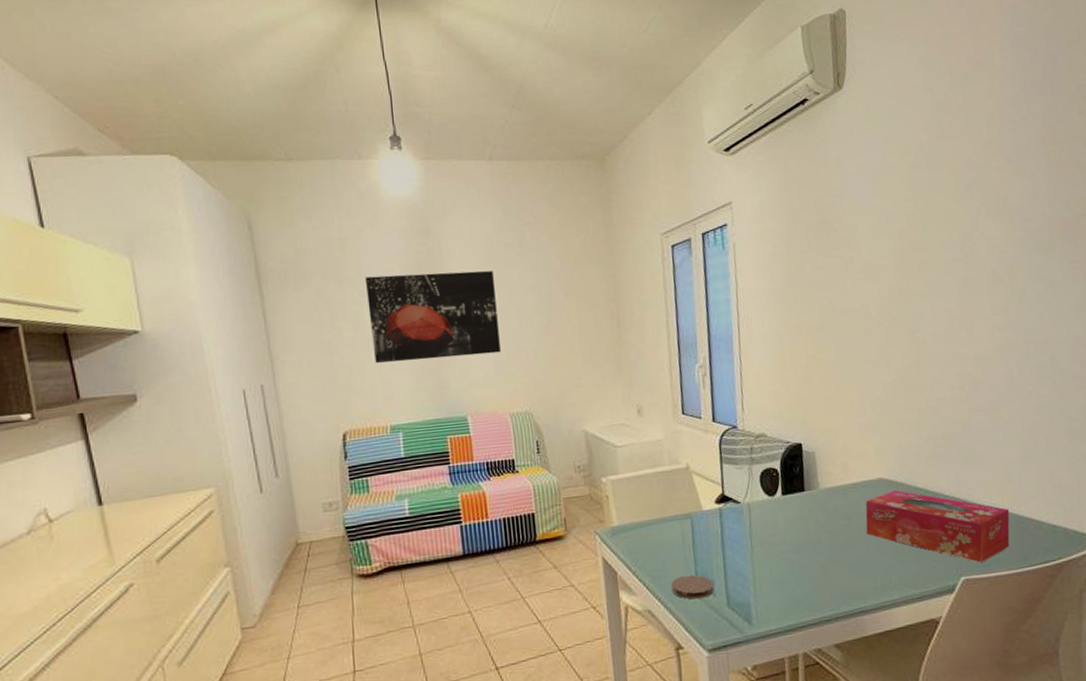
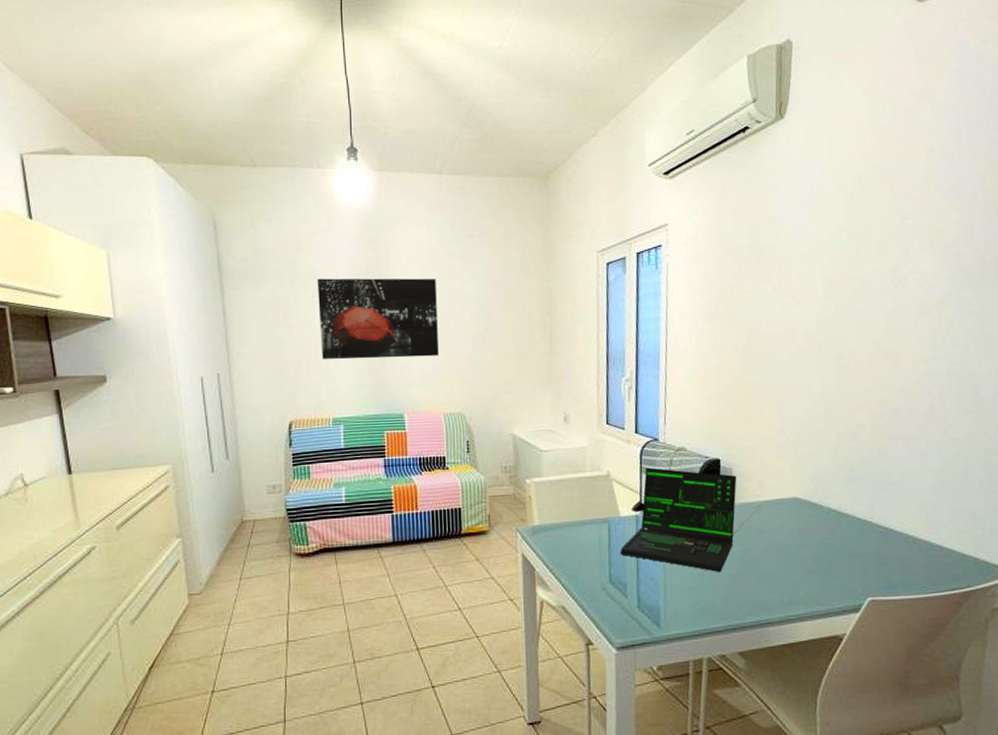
coaster: present [671,574,714,600] -> none [586,576,626,599]
laptop: none [705,457,848,562] -> present [620,467,762,572]
tissue box: present [865,489,1010,563] -> none [777,509,921,585]

